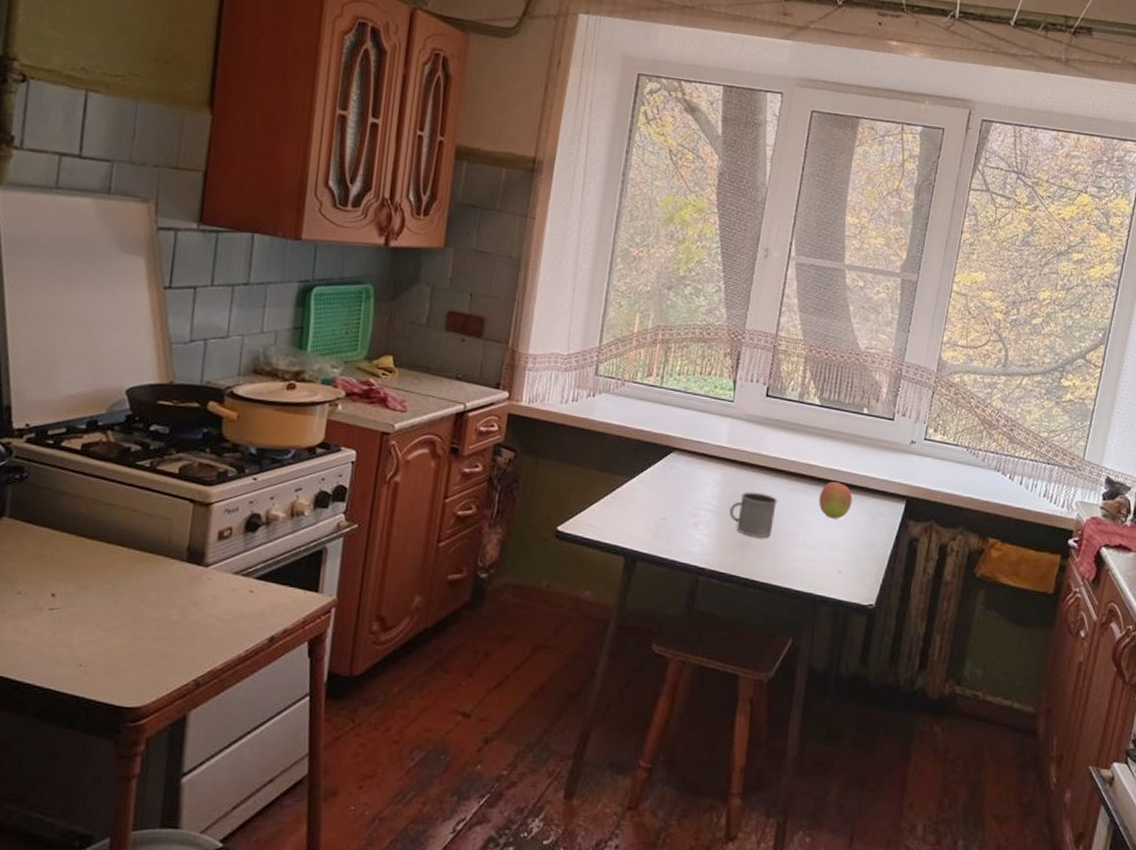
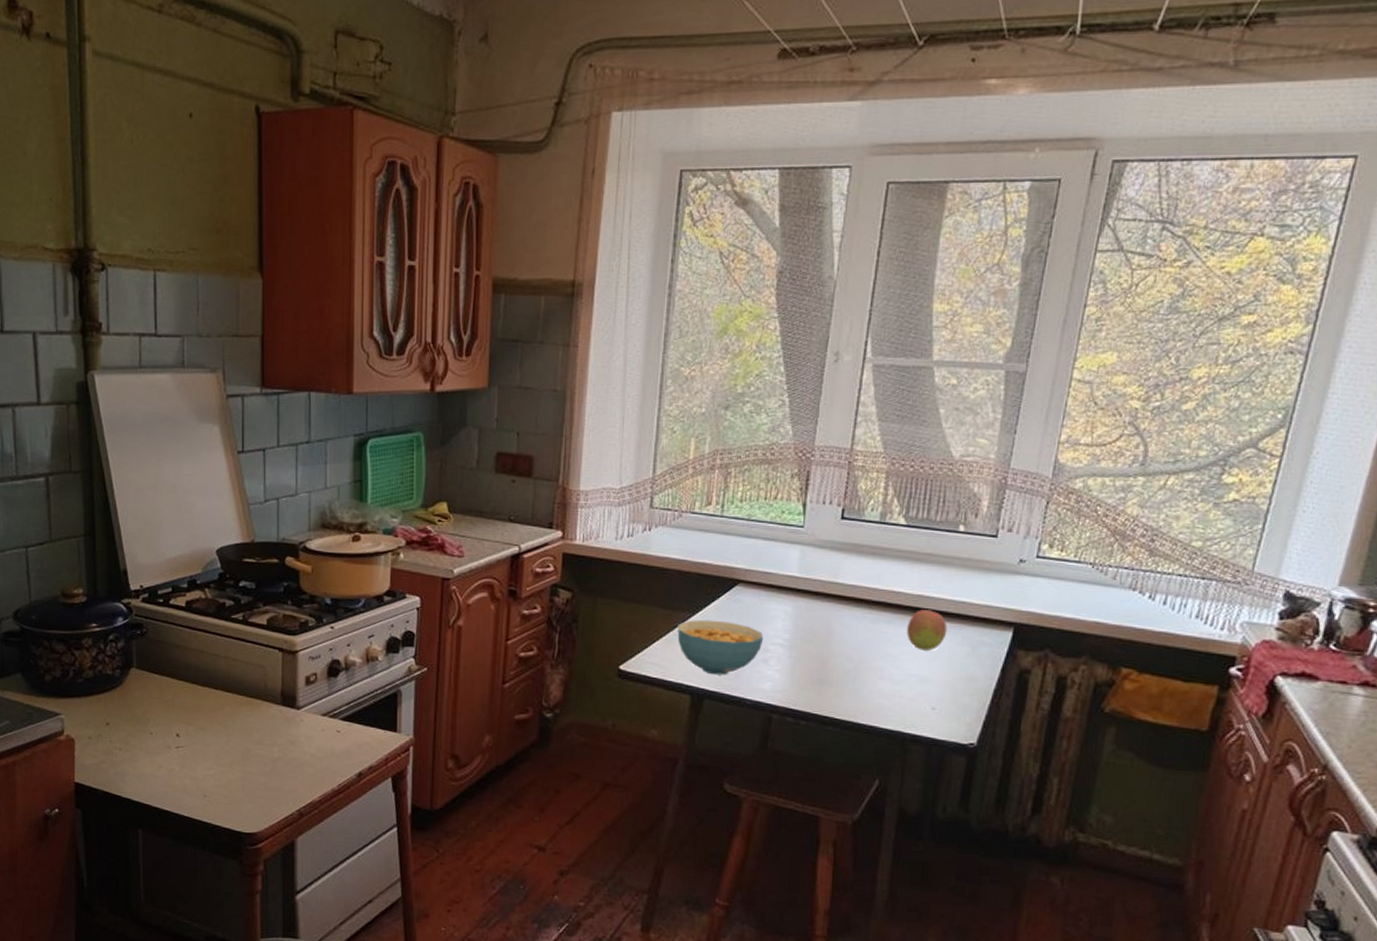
cereal bowl: none [614,484,695,538] -> present [677,619,764,675]
mug: present [729,492,778,538] -> none [803,624,859,674]

